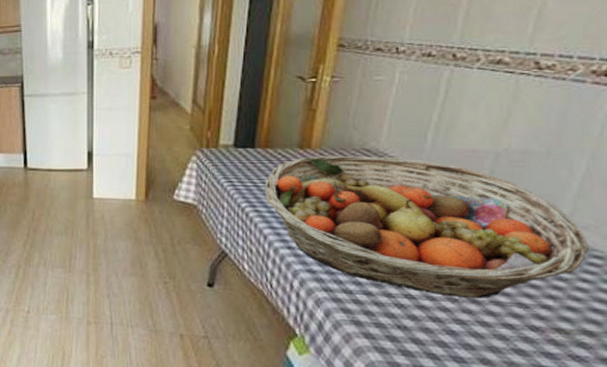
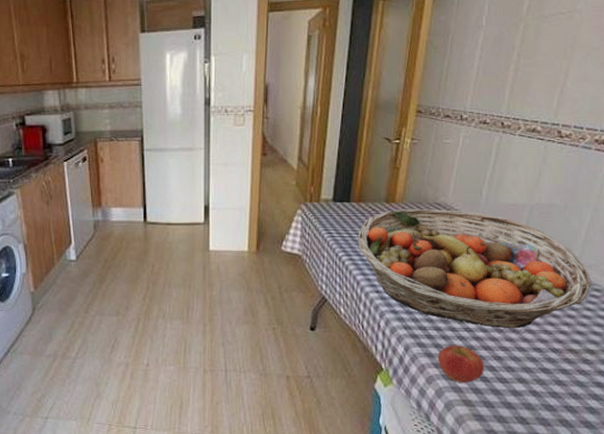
apple: none [368,313,432,360] -> present [437,345,484,384]

